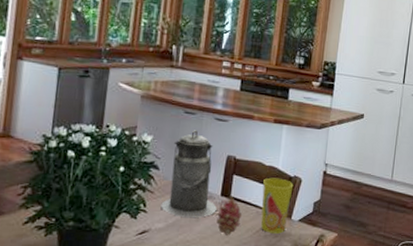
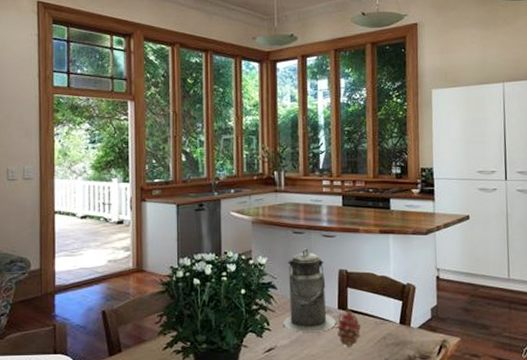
cup: present [260,177,294,234] -> none [377,287,408,342]

